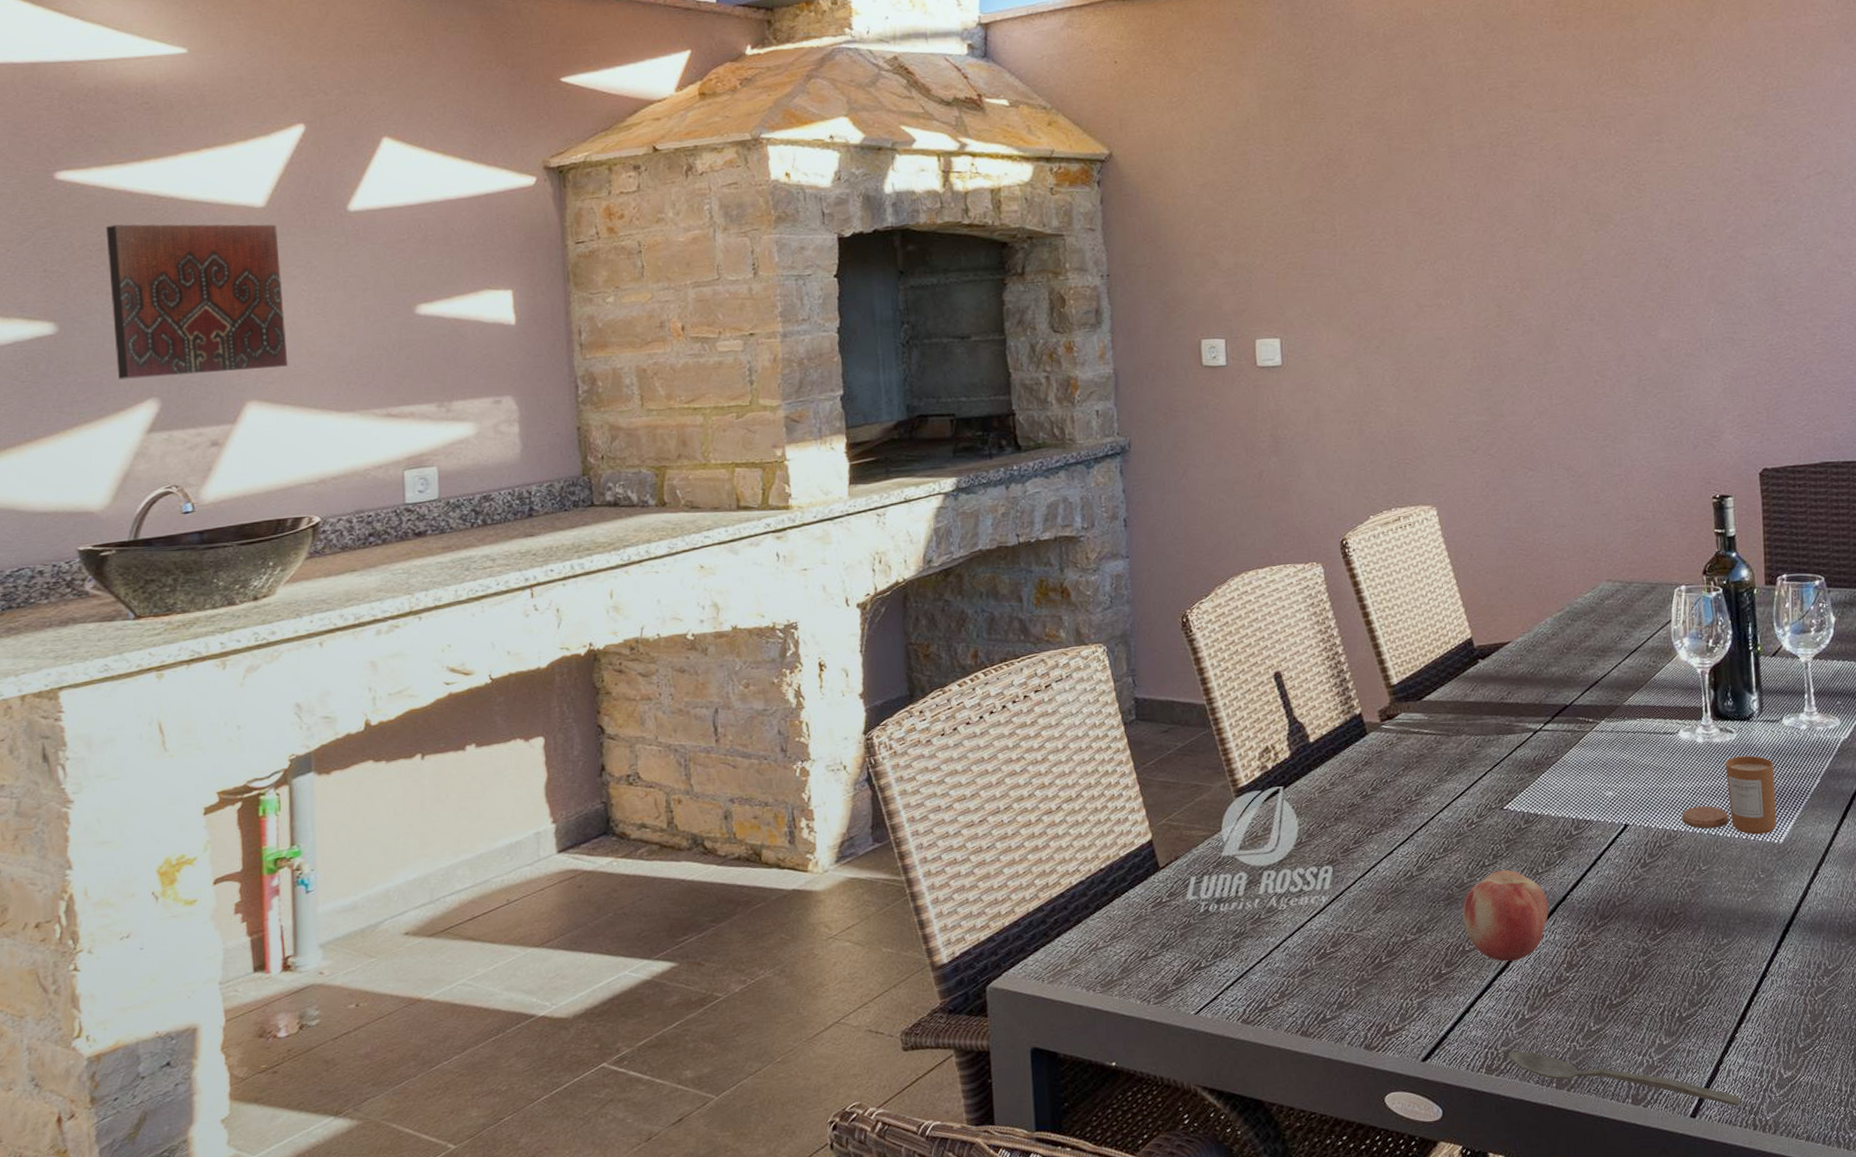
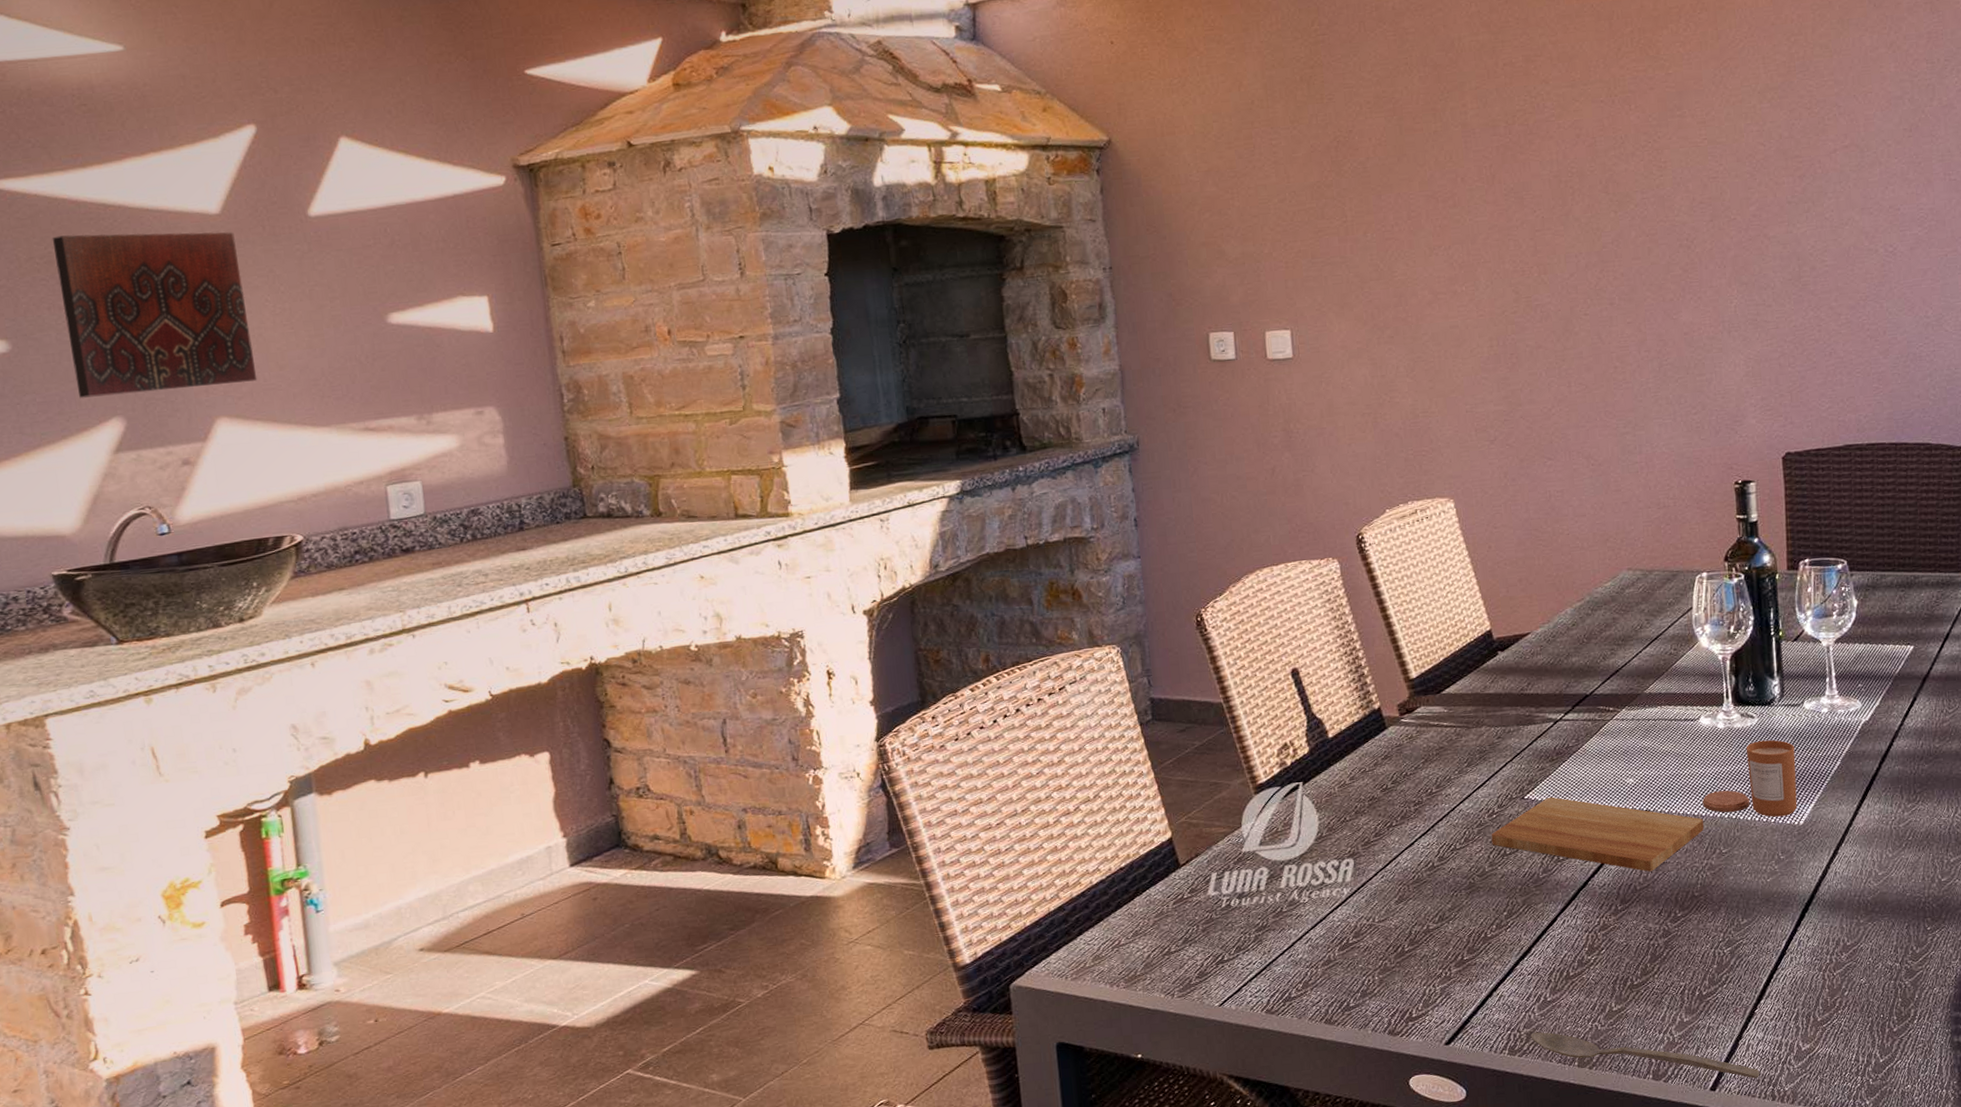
fruit: present [1462,870,1549,962] -> none [1484,858,1571,947]
cutting board: none [1470,808,1683,887] -> present [1491,797,1704,872]

